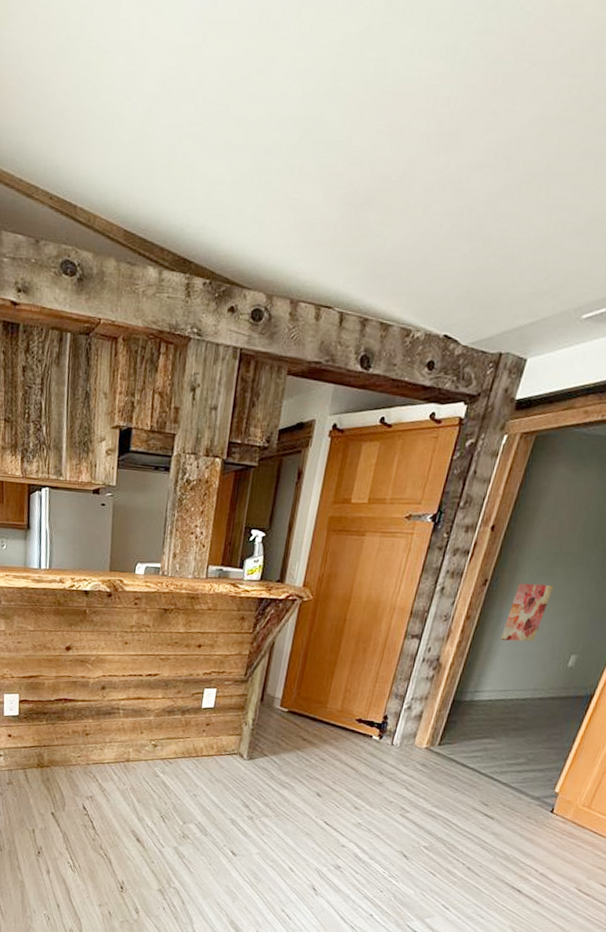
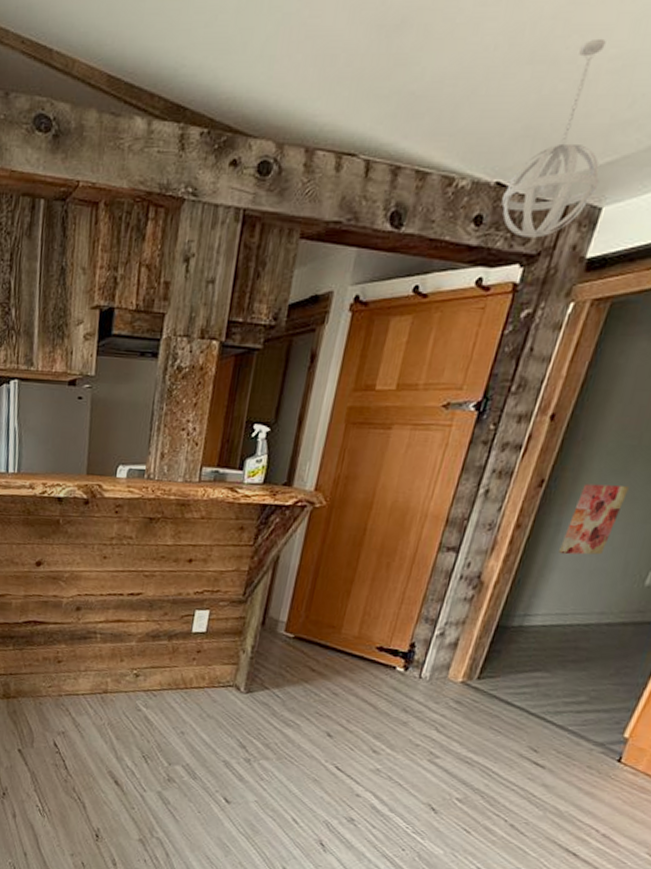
pendant light: none [449,223,527,382] -> present [501,38,606,238]

